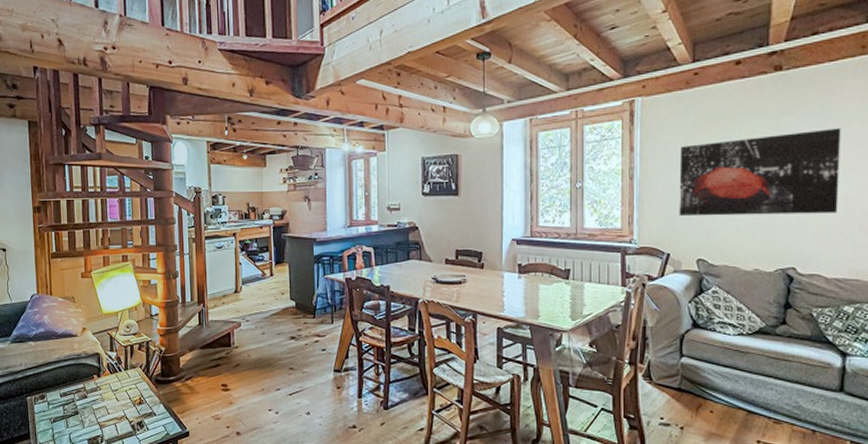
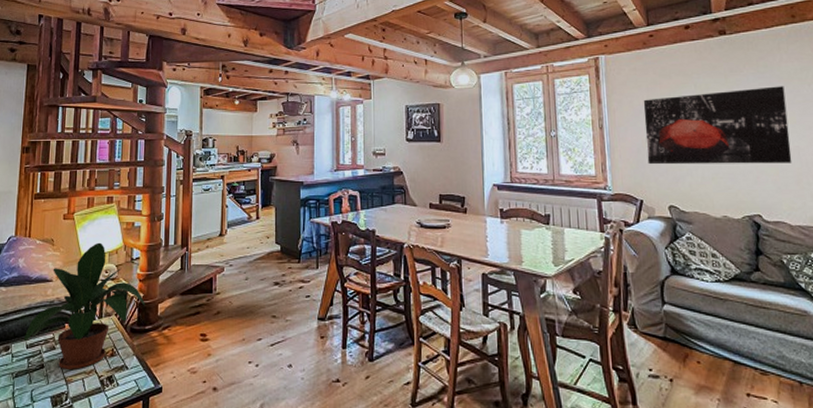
potted plant: none [57,299,167,416] -> present [23,242,145,369]

